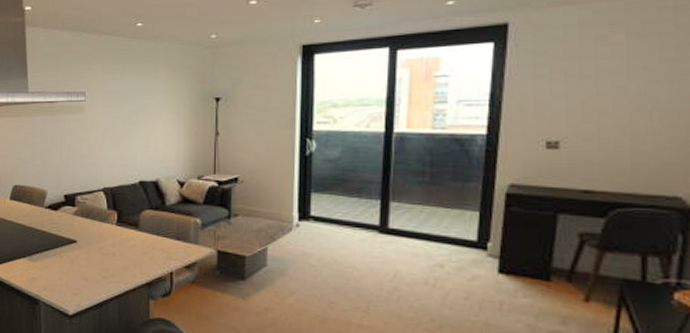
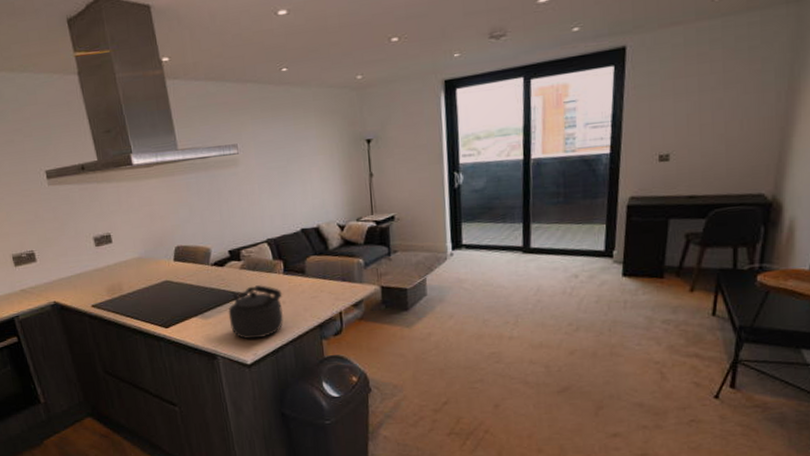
kettle: none [56,233,112,290] -> present [228,285,284,340]

